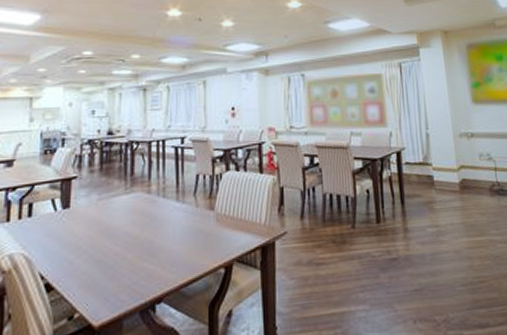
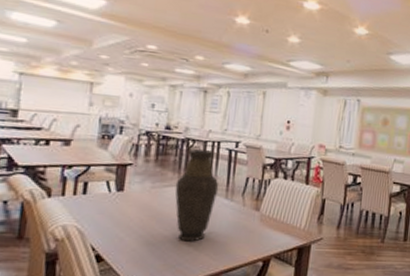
vase: none [123,151,168,256] -> present [175,149,219,242]

